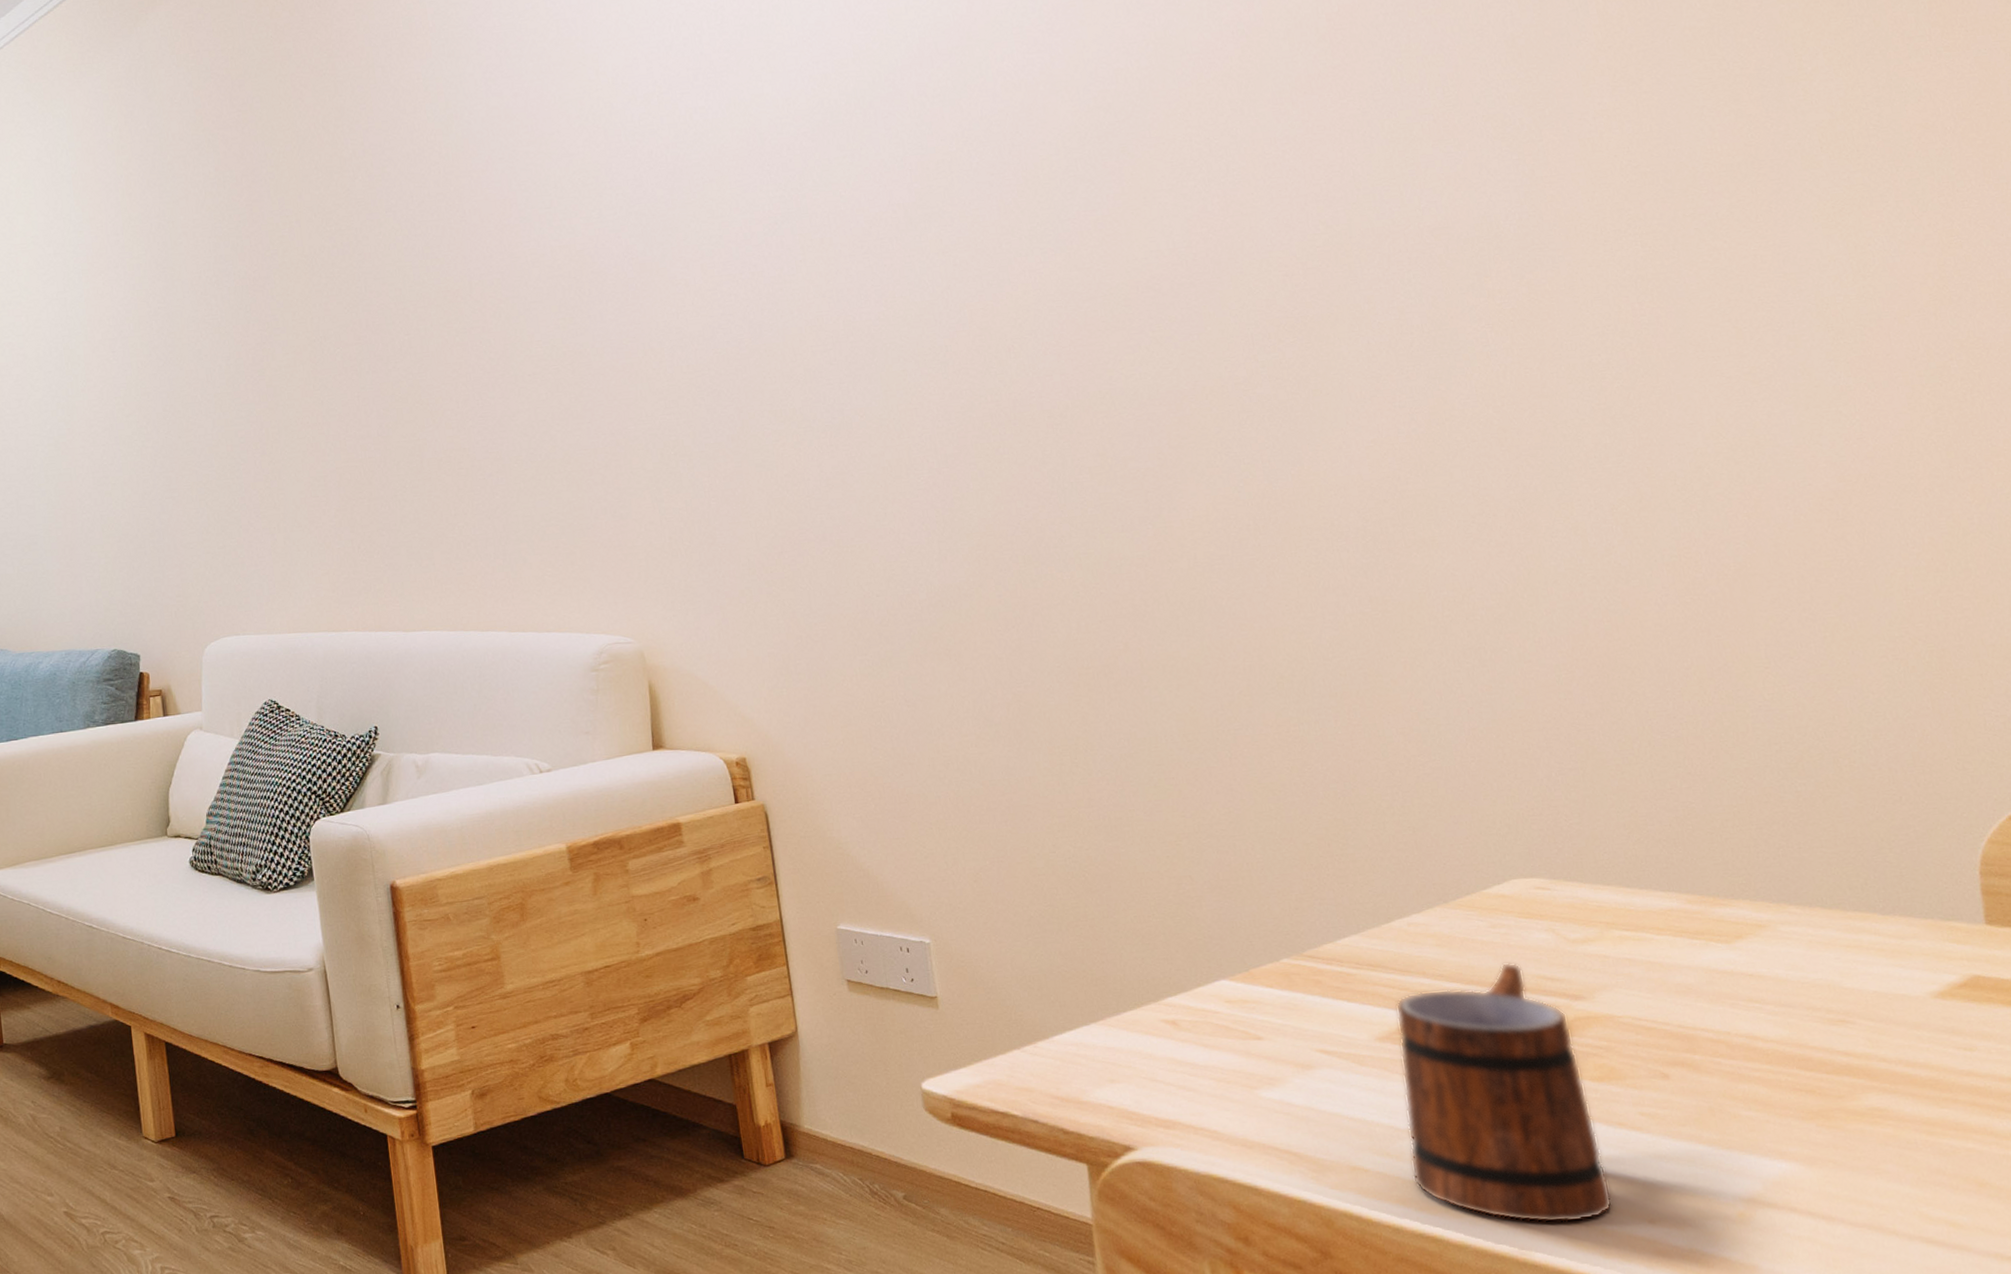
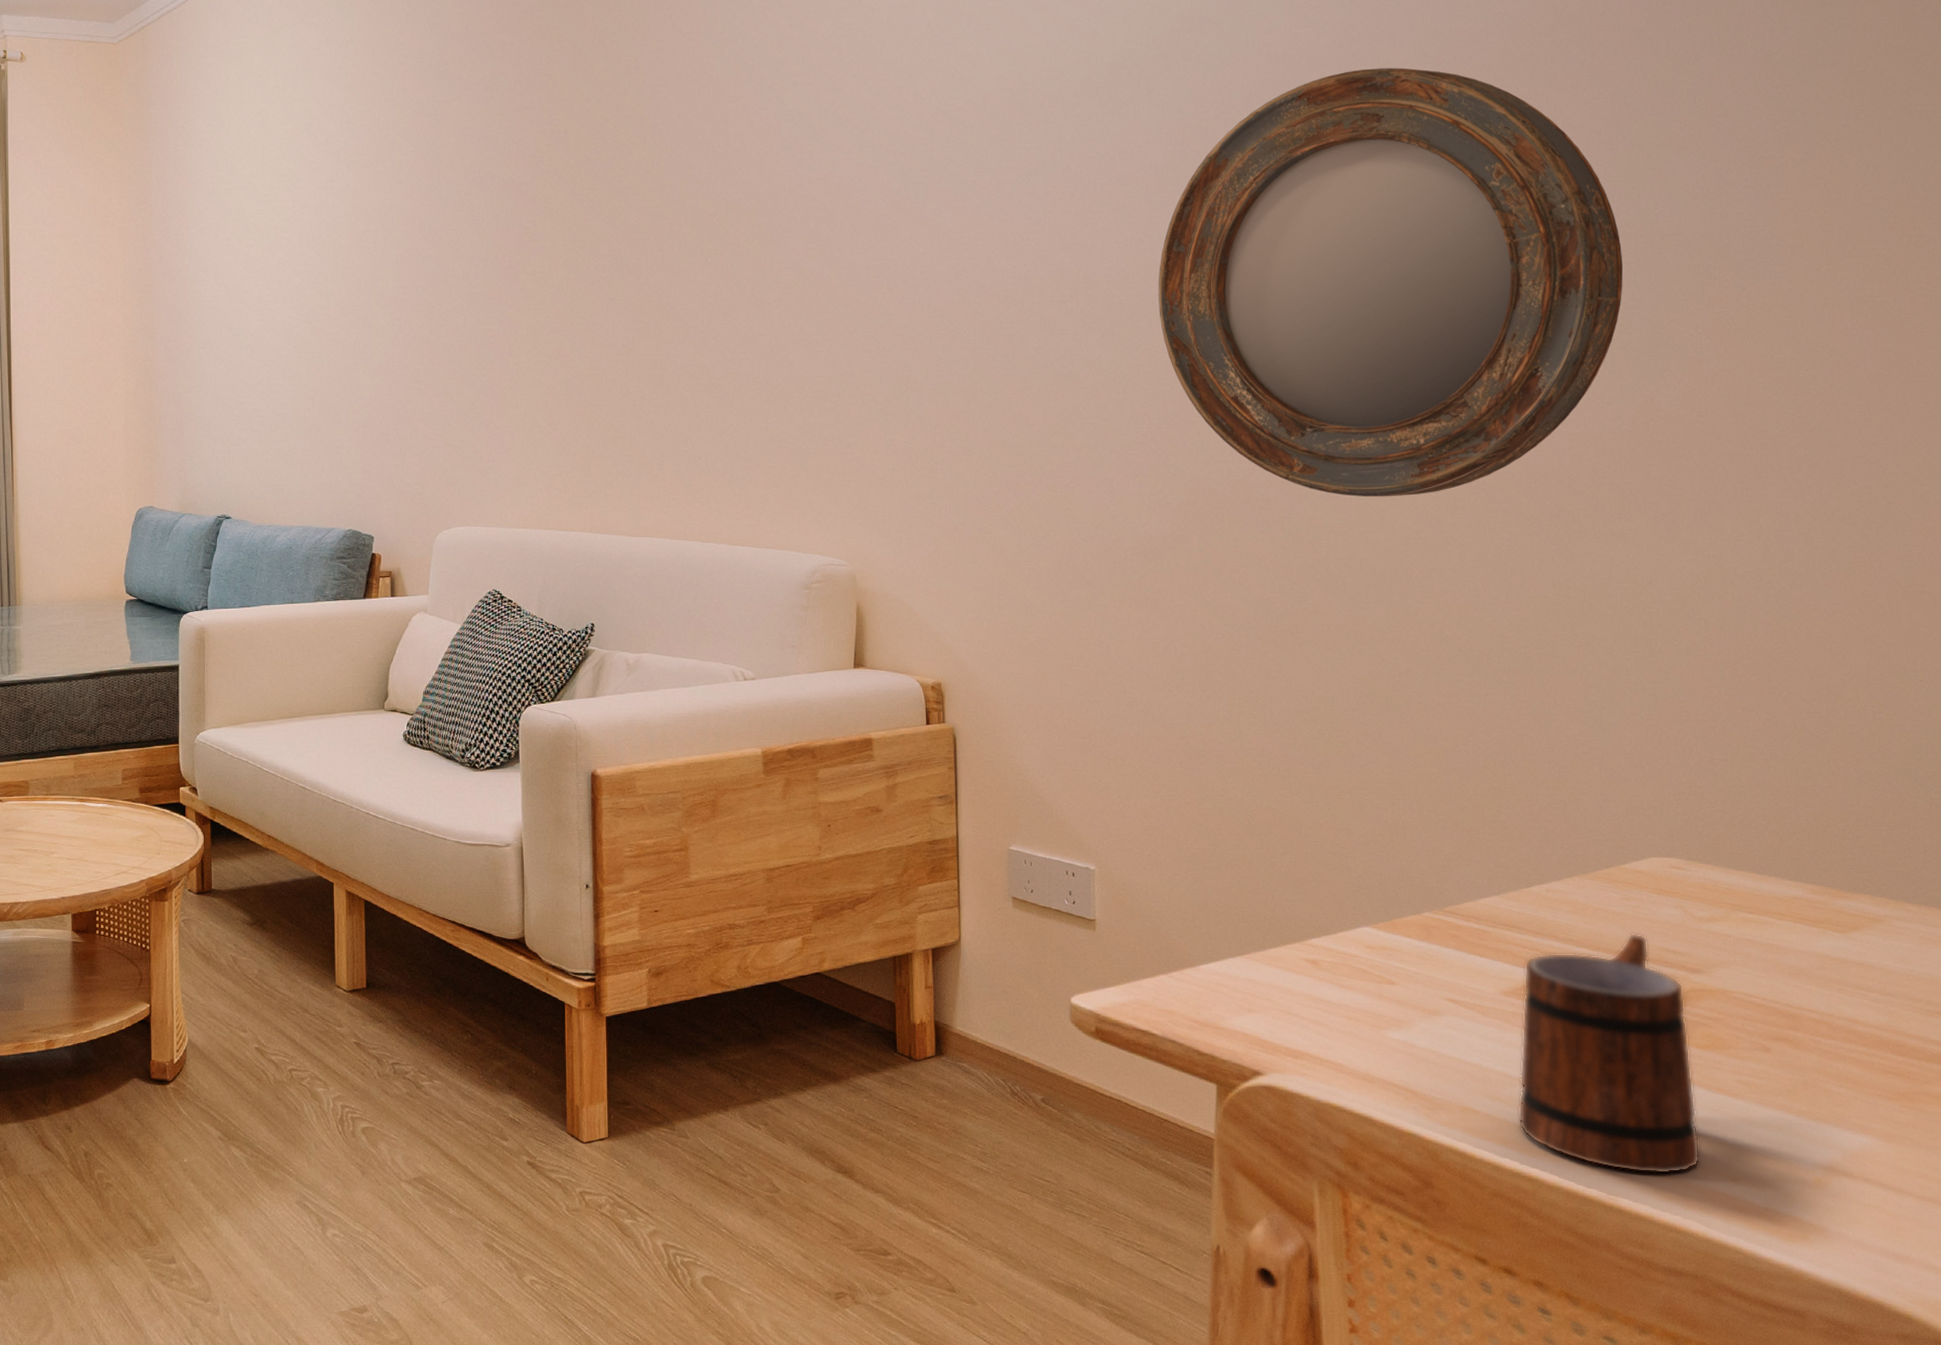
home mirror: none [919,84,1399,526] -> present [1158,68,1624,497]

